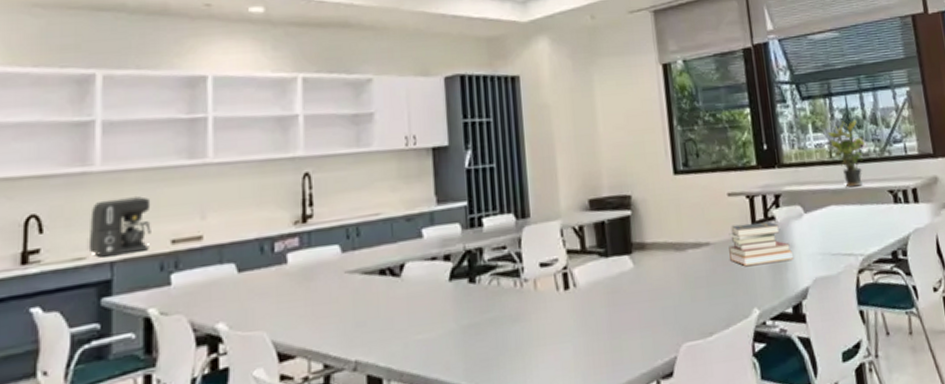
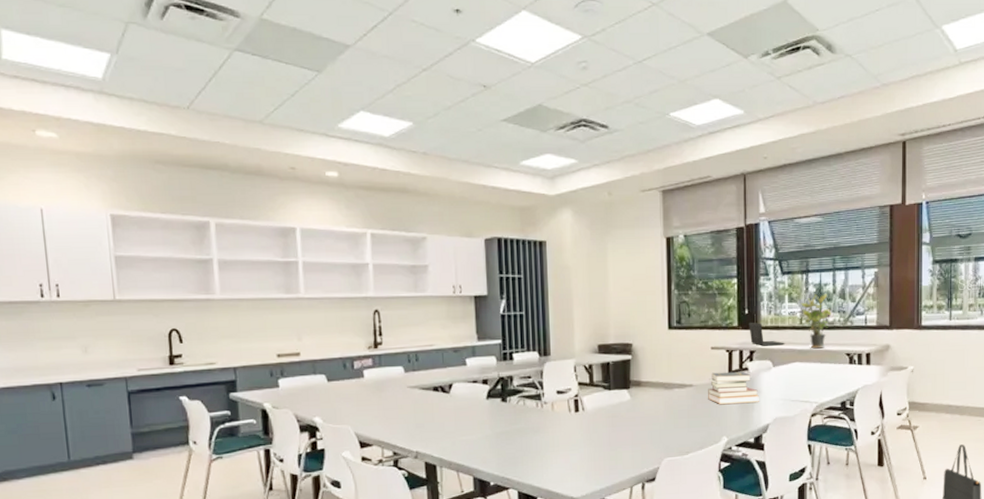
coffee maker: present [90,196,151,257] -> none [216,320,262,364]
laptop: none [769,159,815,188] -> present [749,322,785,346]

